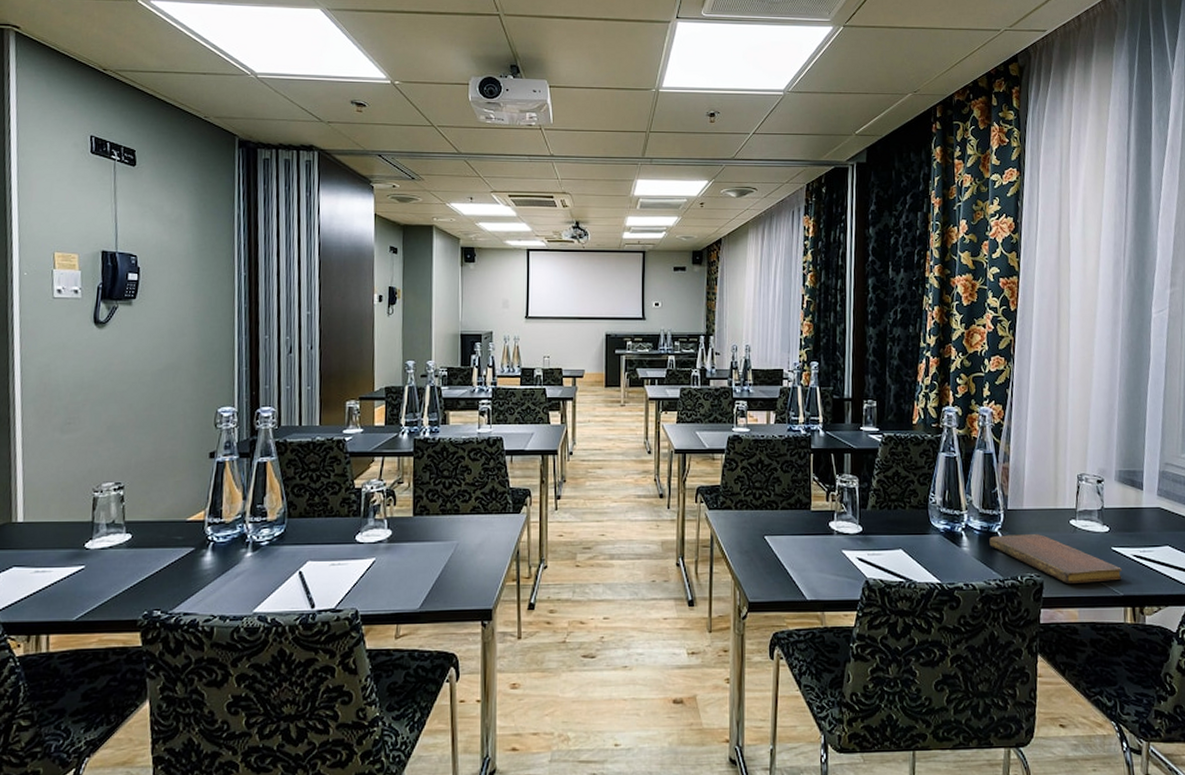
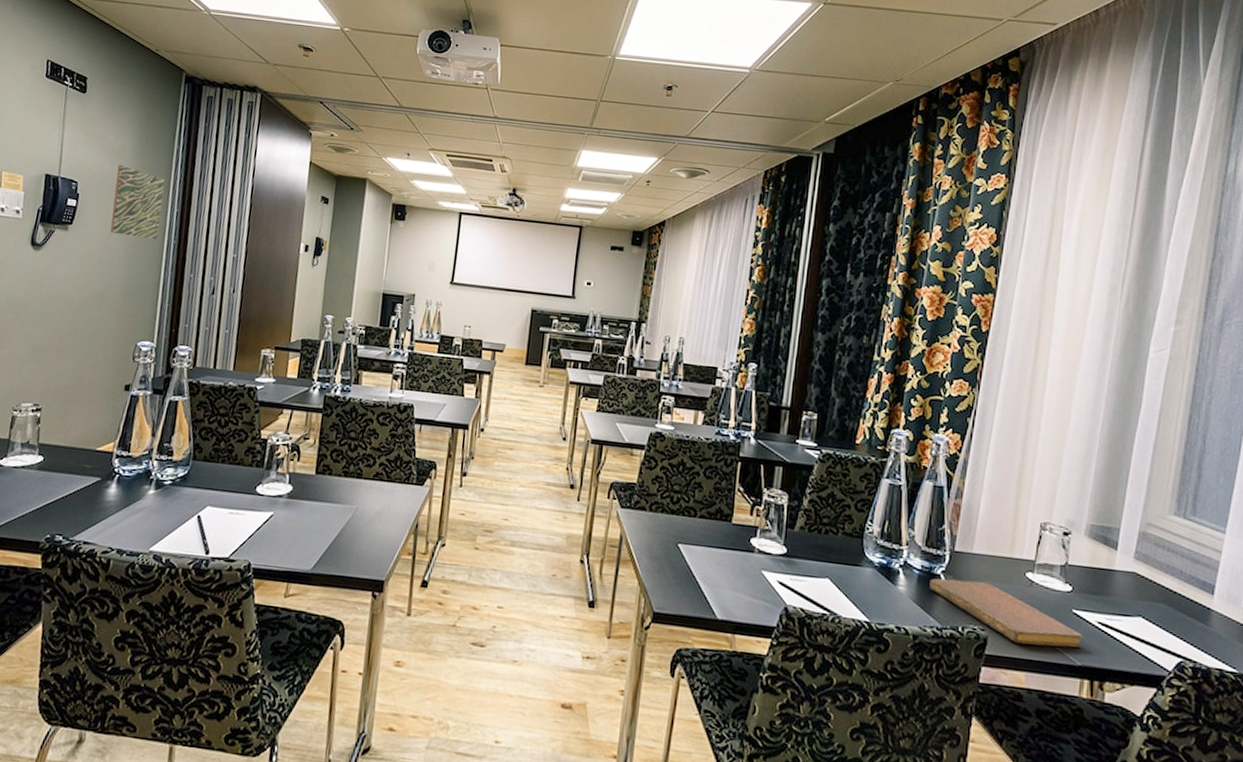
wall art: none [176,234,229,306] -> present [110,164,165,240]

